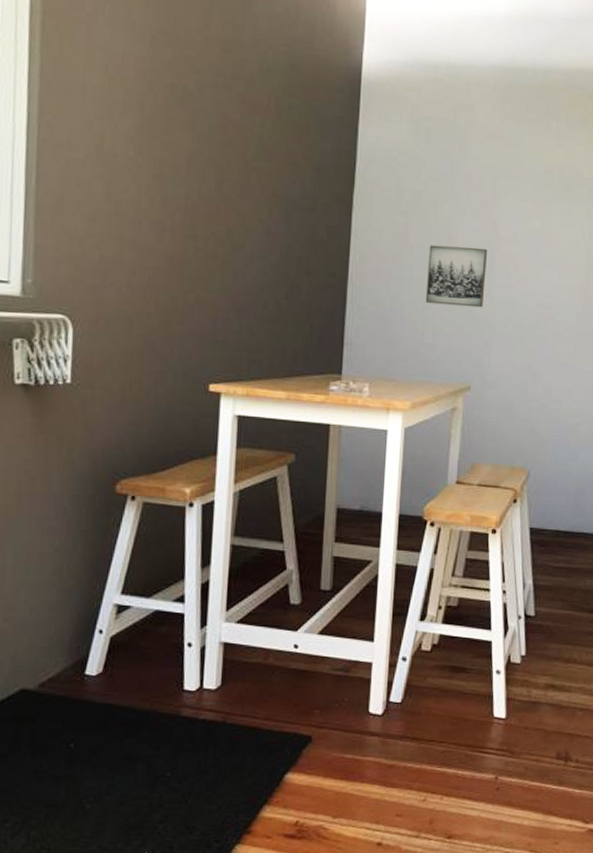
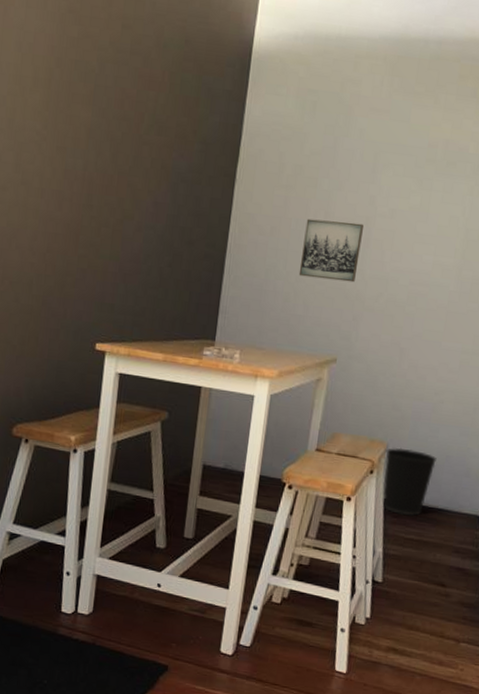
wastebasket: none [527,473,579,544] -> present [382,447,437,517]

